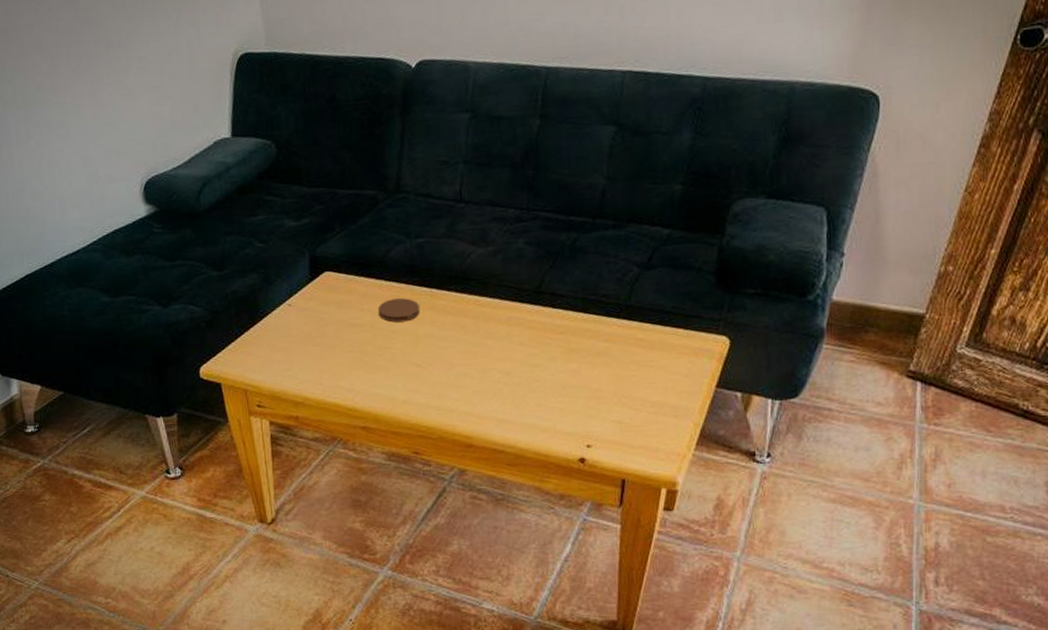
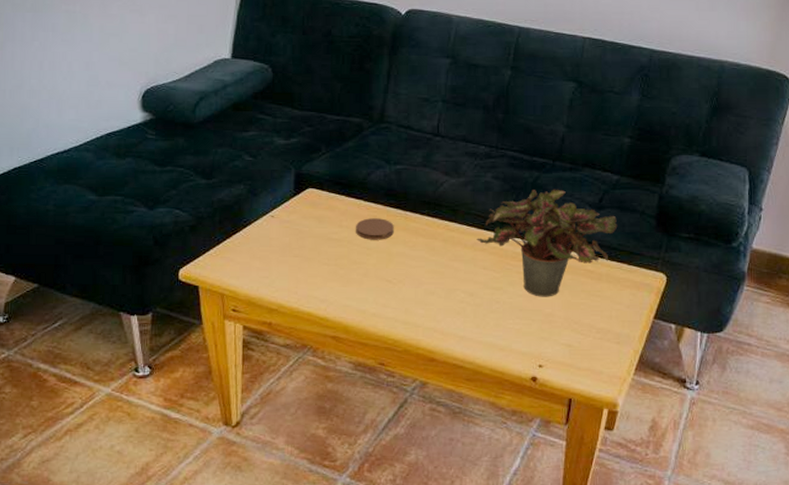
potted plant: none [511,250,671,372] -> present [476,189,618,297]

